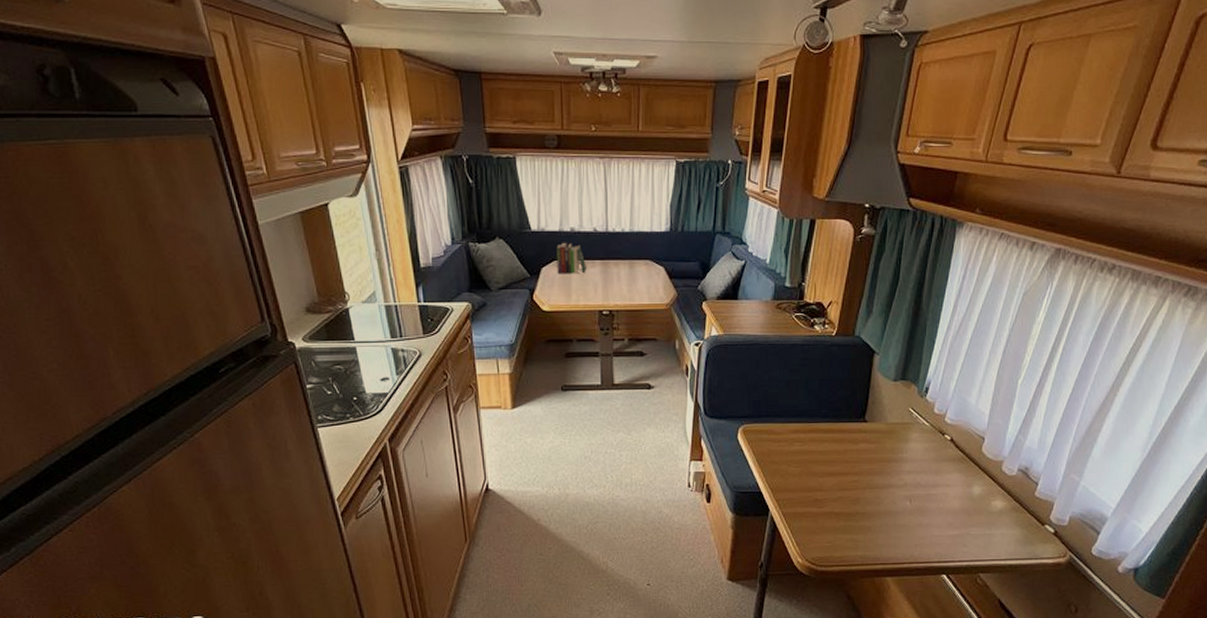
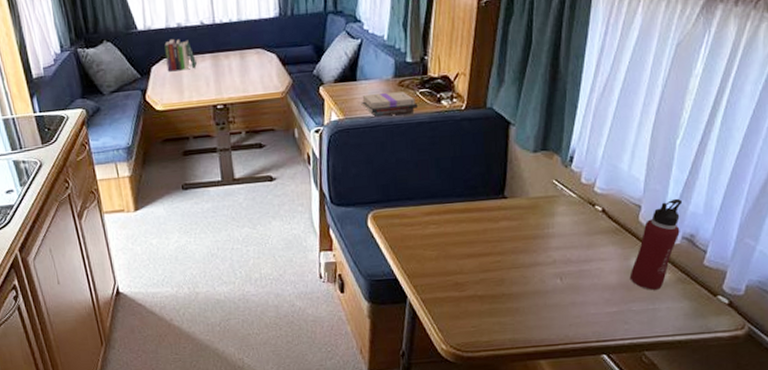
books: none [740,313,793,335] -> present [361,91,419,116]
water bottle: none [970,433,1021,516] -> present [629,198,683,290]

